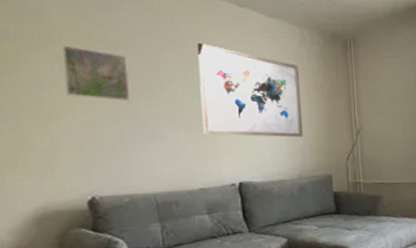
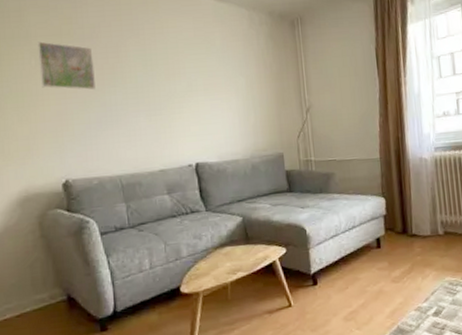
wall art: present [198,42,304,138] -> none [154,31,255,119]

